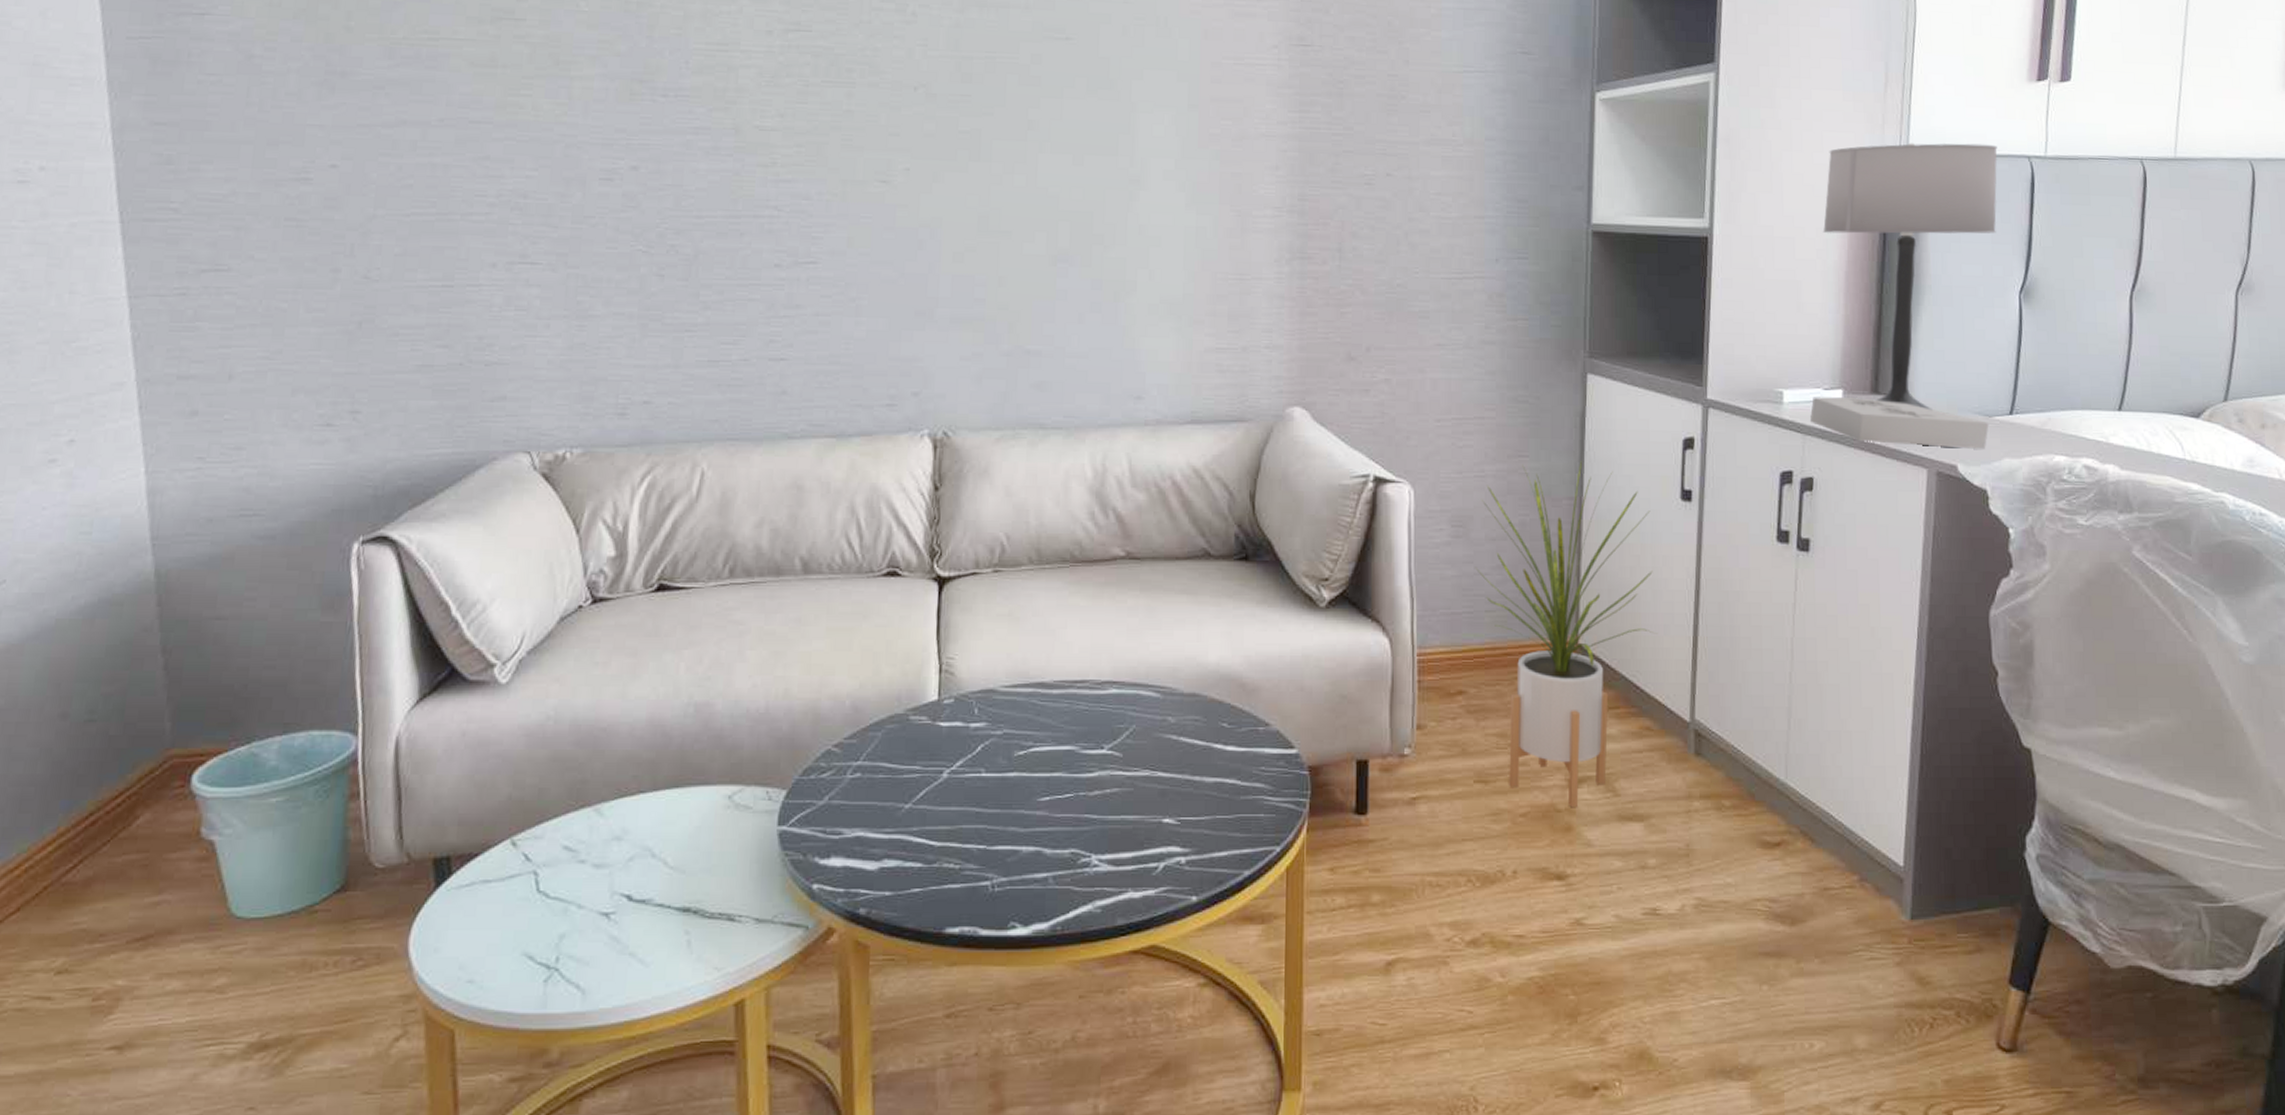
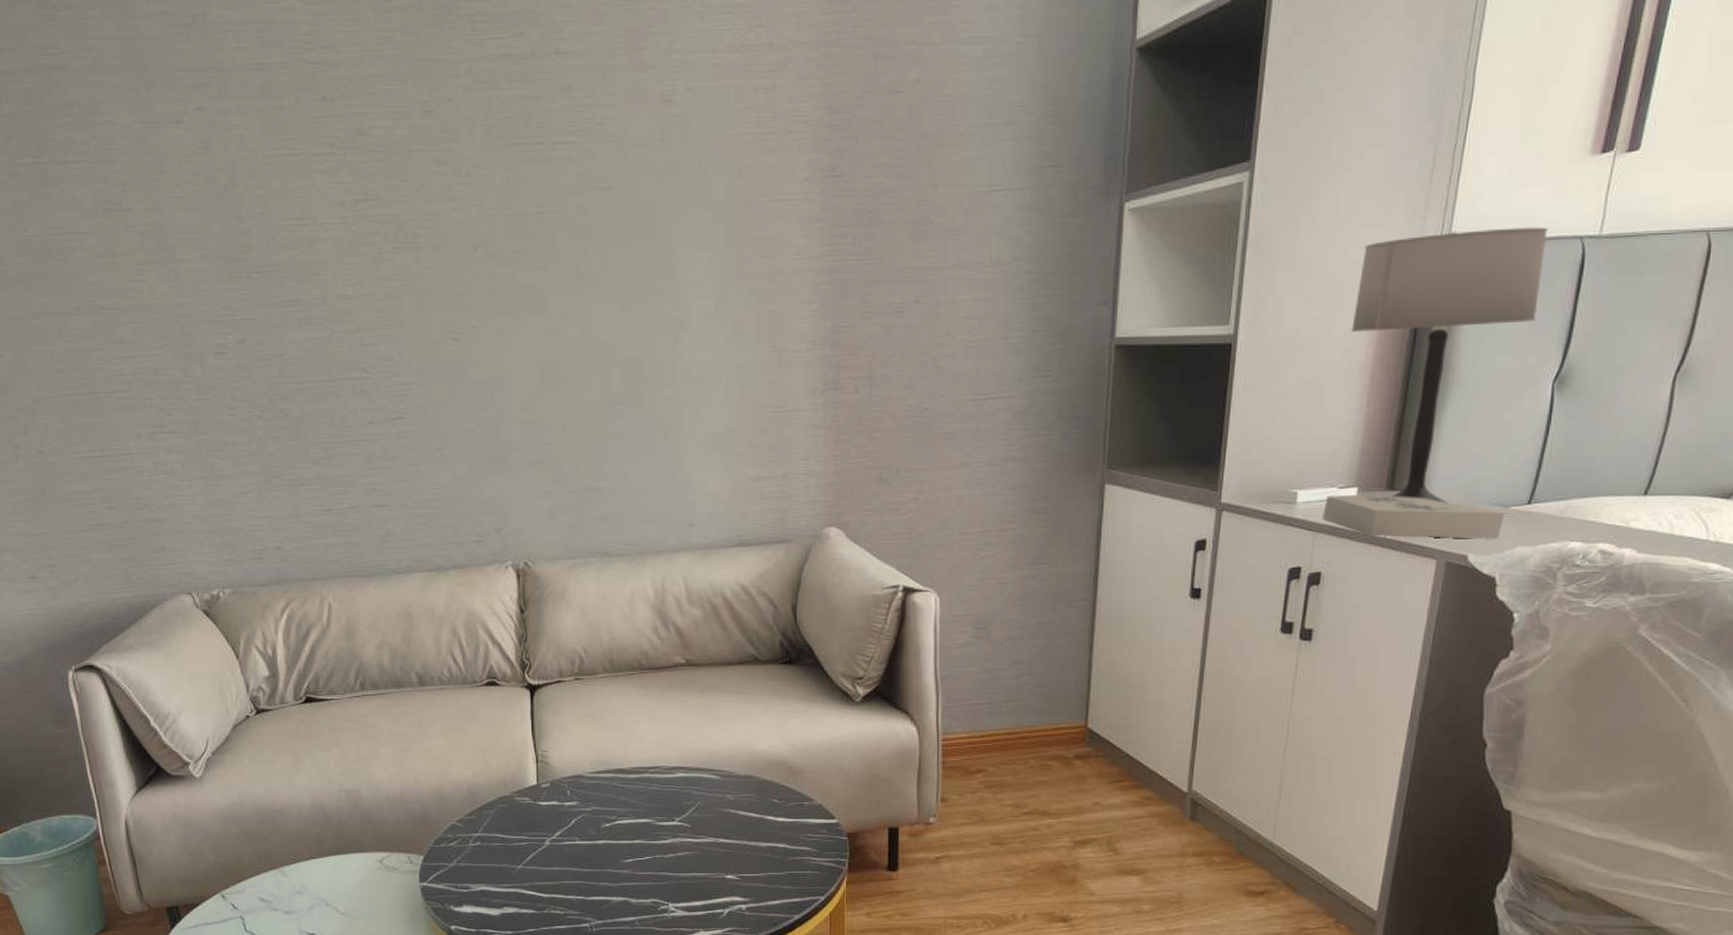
house plant: present [1475,461,1658,808] -> none [995,566,1162,865]

